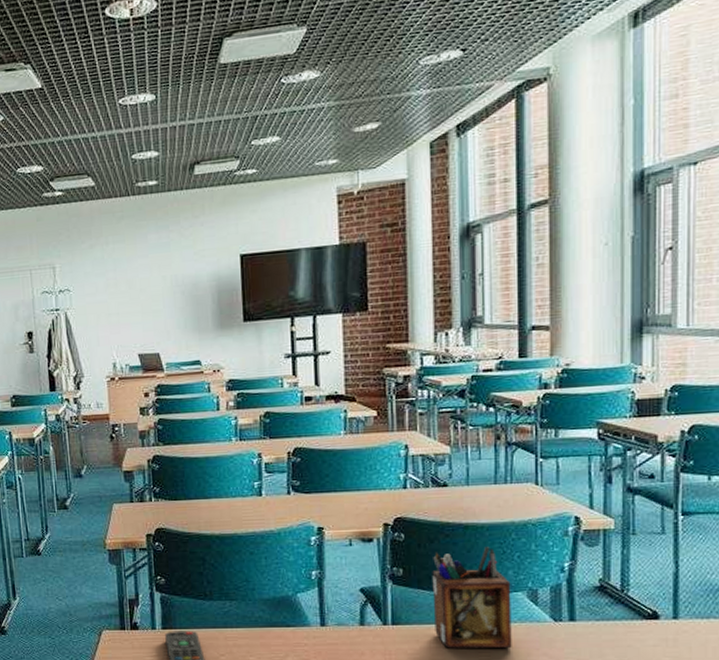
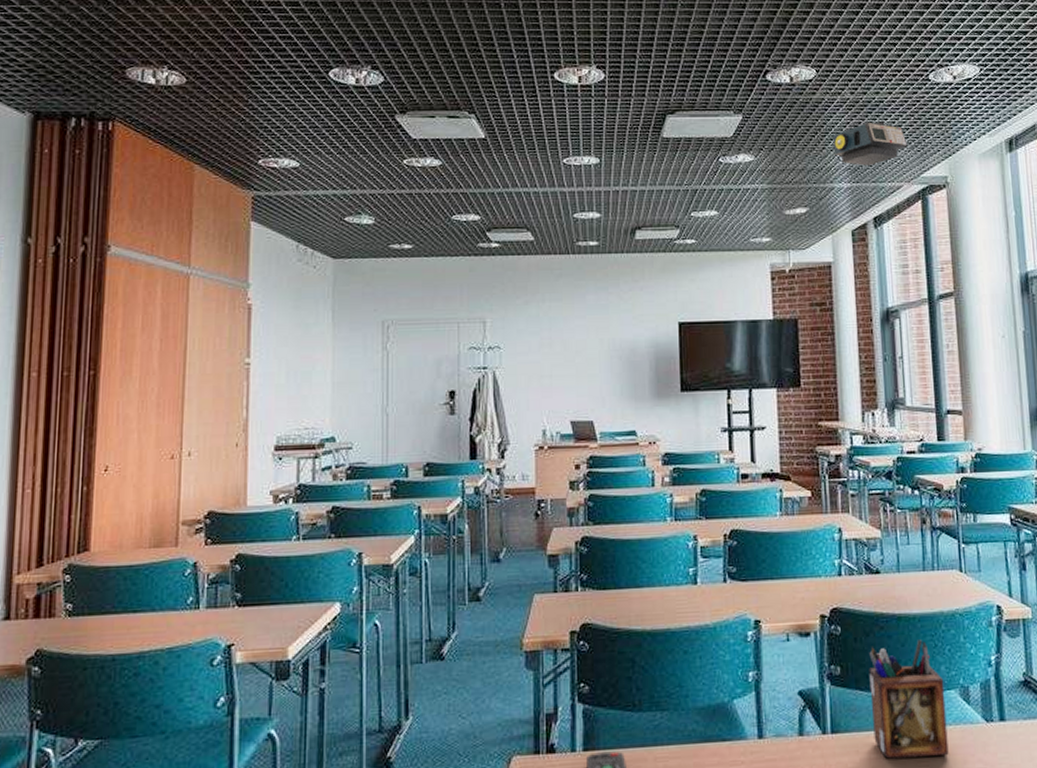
projector: none [411,11,502,68] -> present [832,121,908,166]

